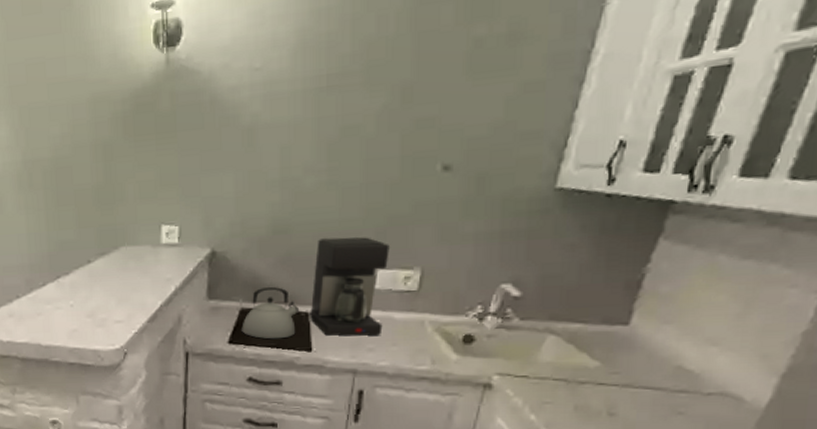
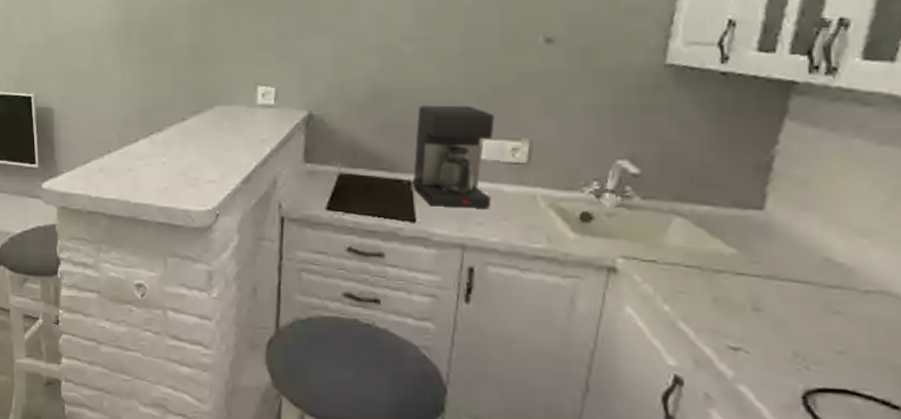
kettle: present [242,287,300,340] -> none [340,153,402,208]

